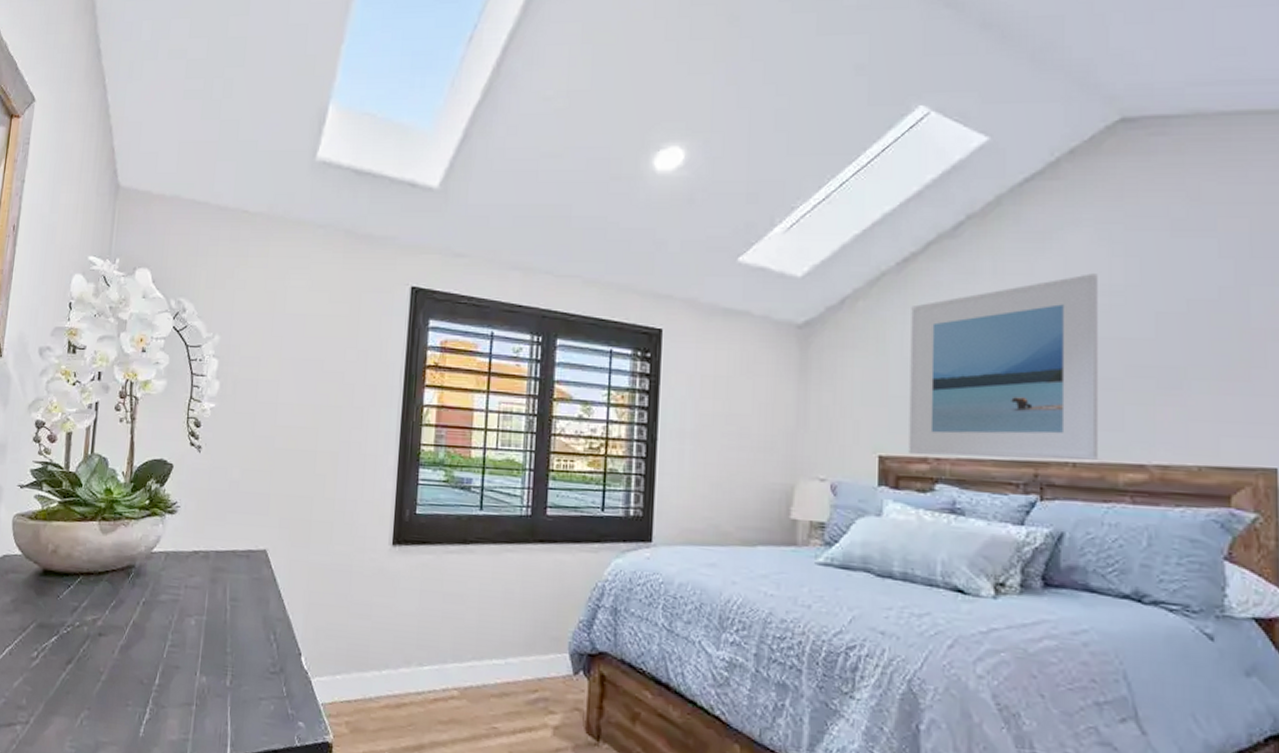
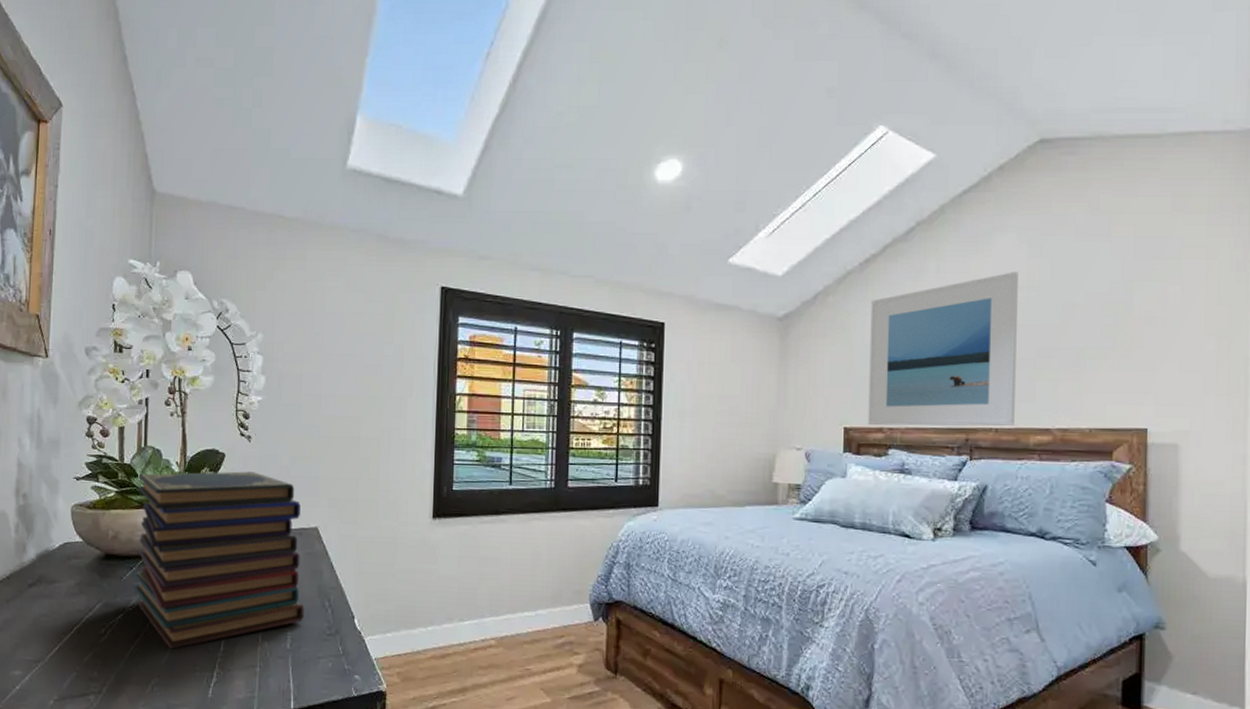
book stack: none [69,483,250,679] -> present [133,471,305,649]

